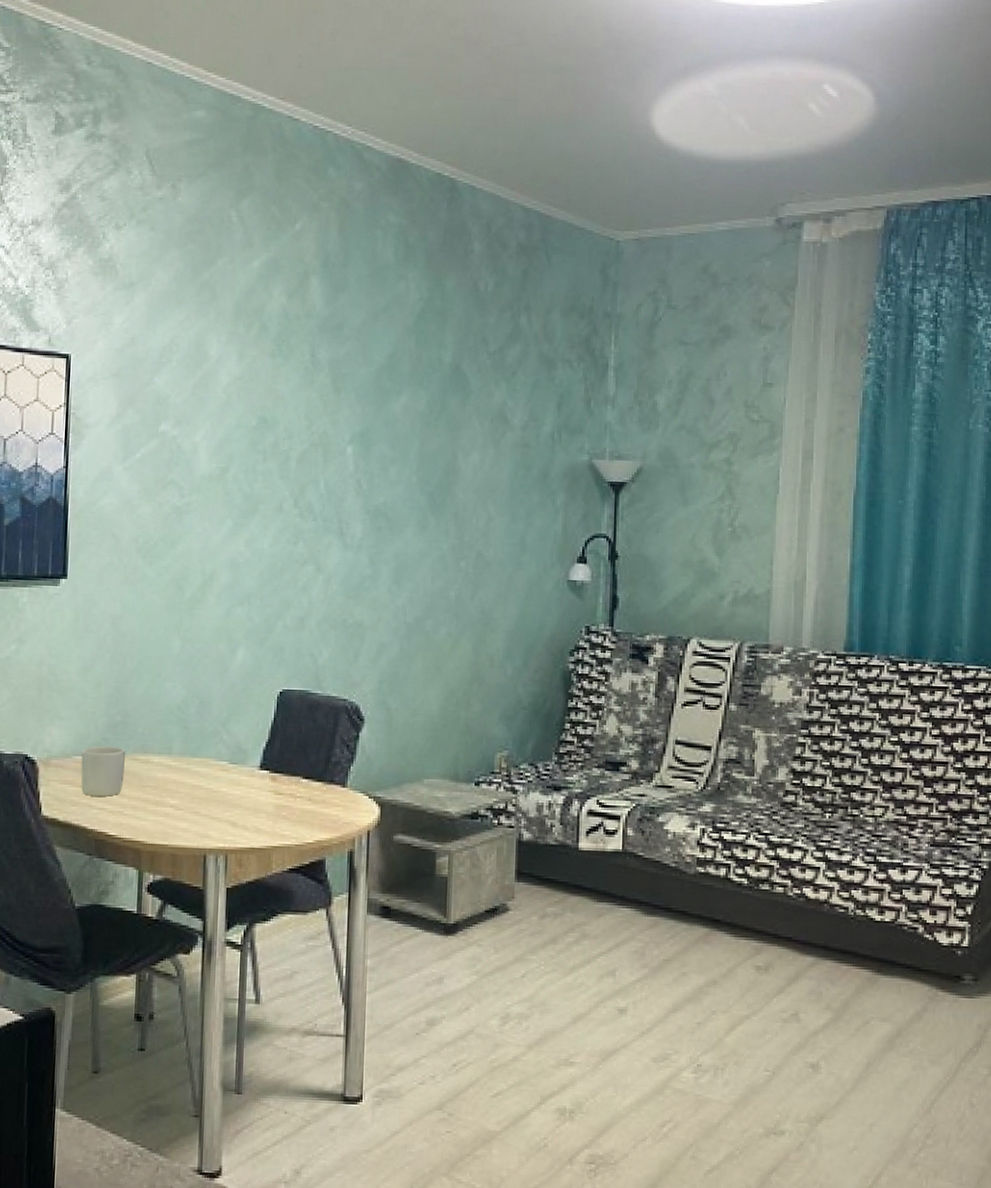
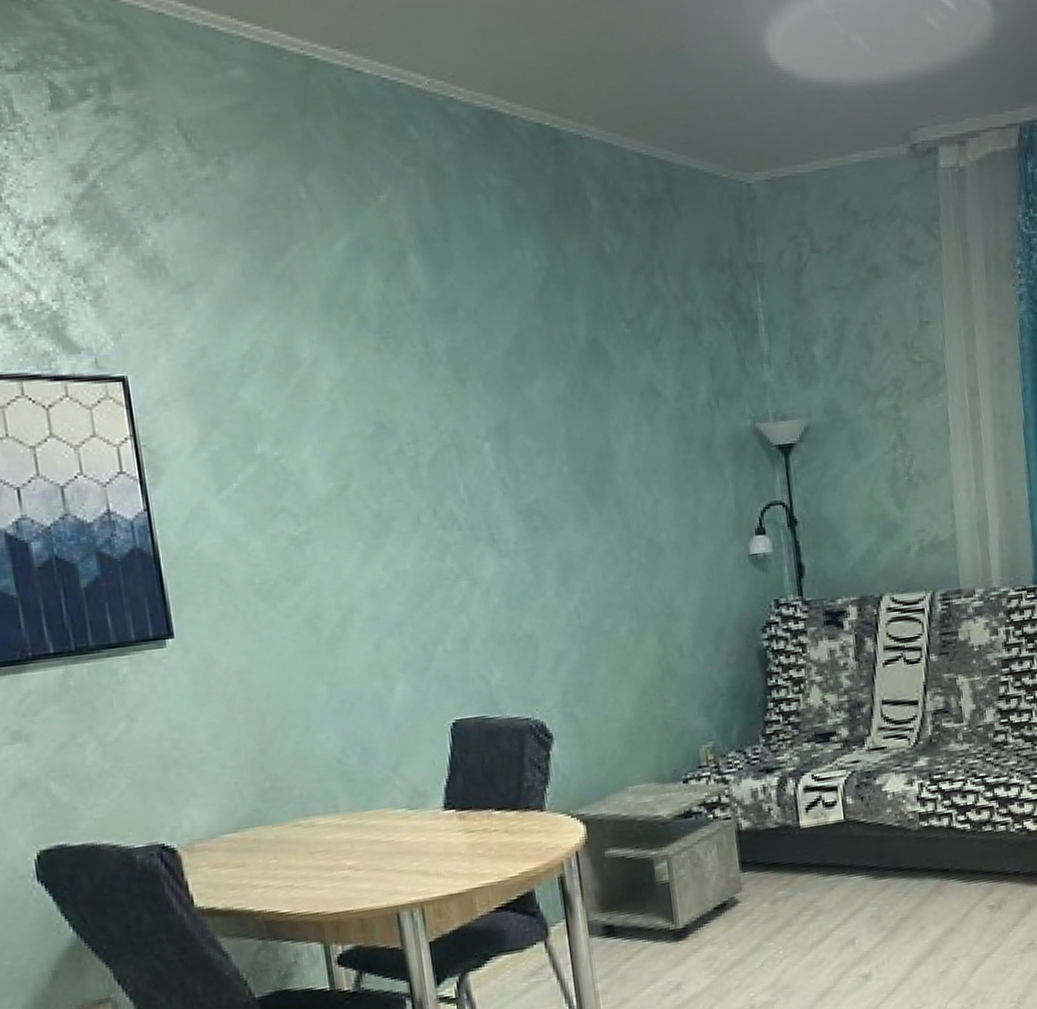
mug: present [80,746,126,797] -> none [230,815,288,876]

